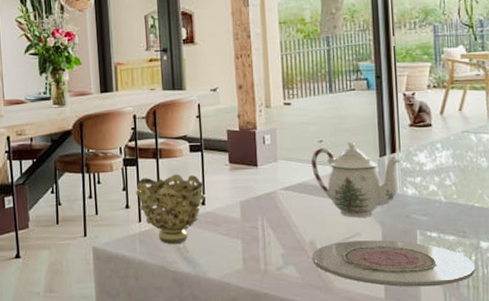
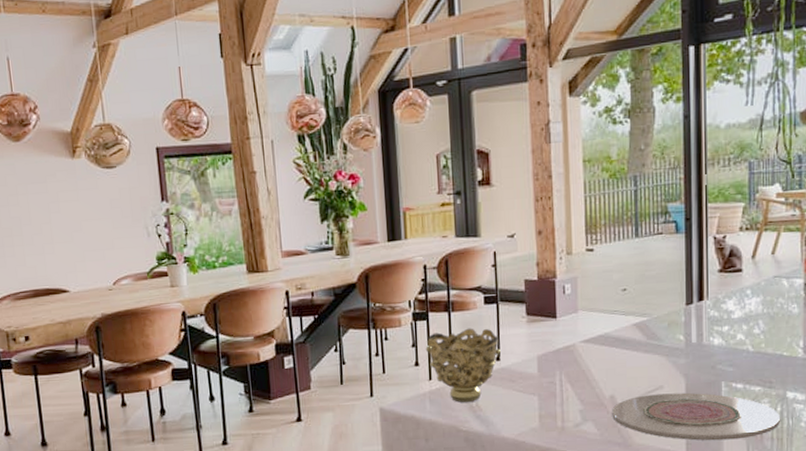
teapot: present [310,141,402,218] -> none [613,288,709,370]

